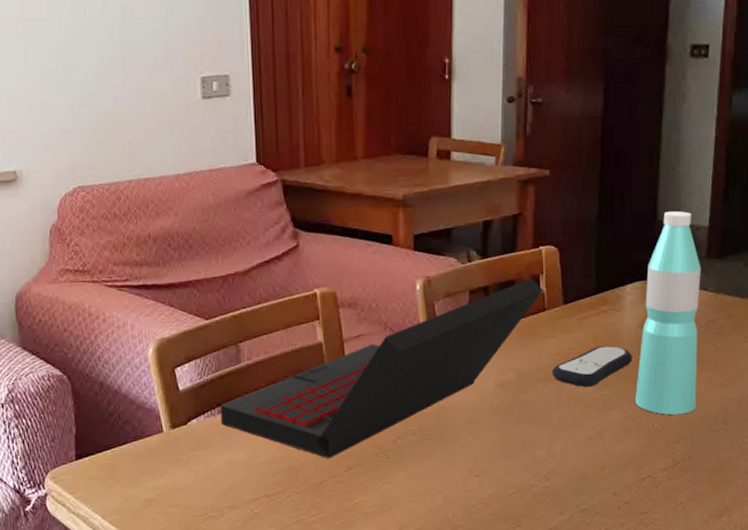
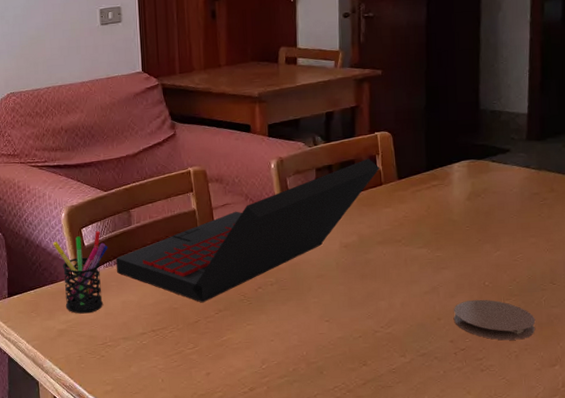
pen holder: none [137,371,210,478] -> present [53,231,108,314]
remote control: present [551,345,632,387] -> none [389,214,462,249]
coaster: none [618,444,705,490] -> present [453,299,536,340]
water bottle: present [635,211,701,415] -> none [466,101,524,275]

